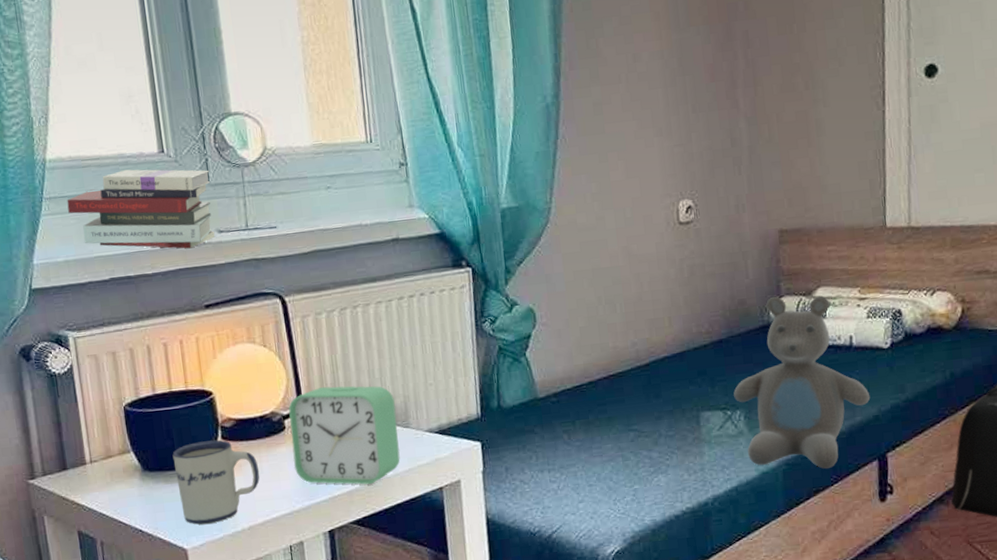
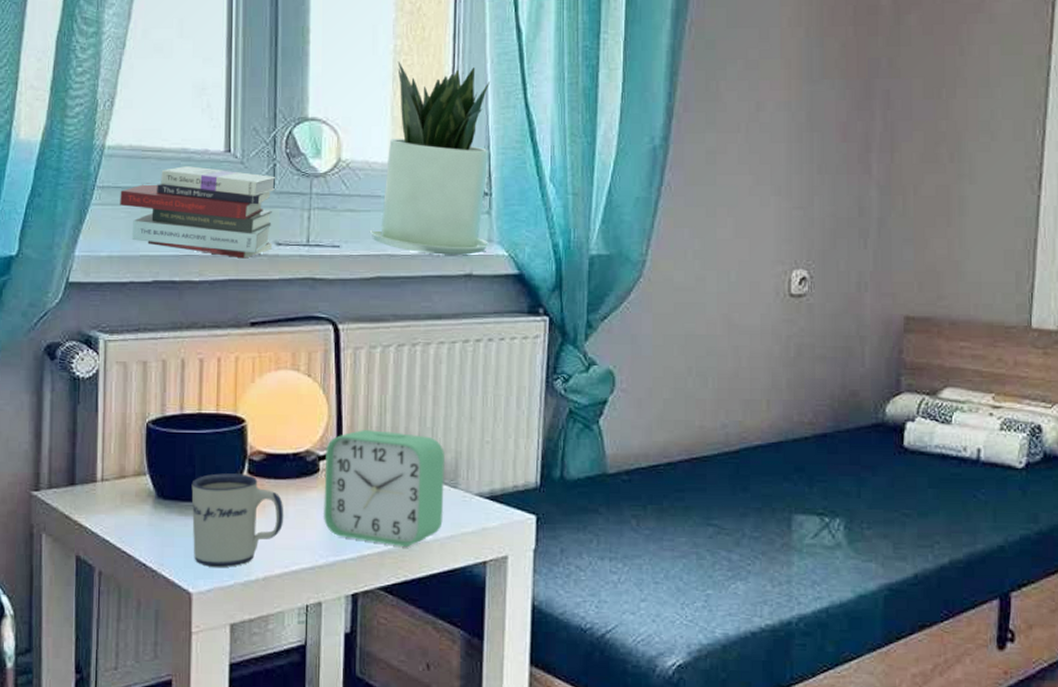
planter: none [301,50,411,225] -> present [369,61,491,255]
stuffed animal: present [733,295,871,469] -> none [834,391,996,602]

